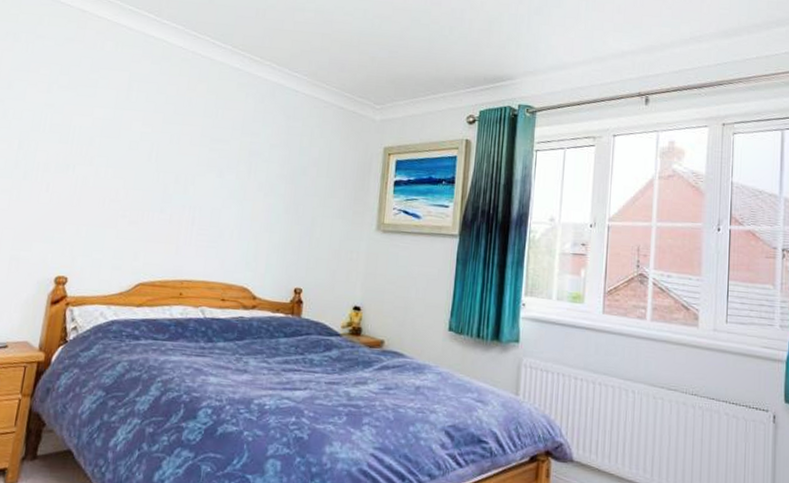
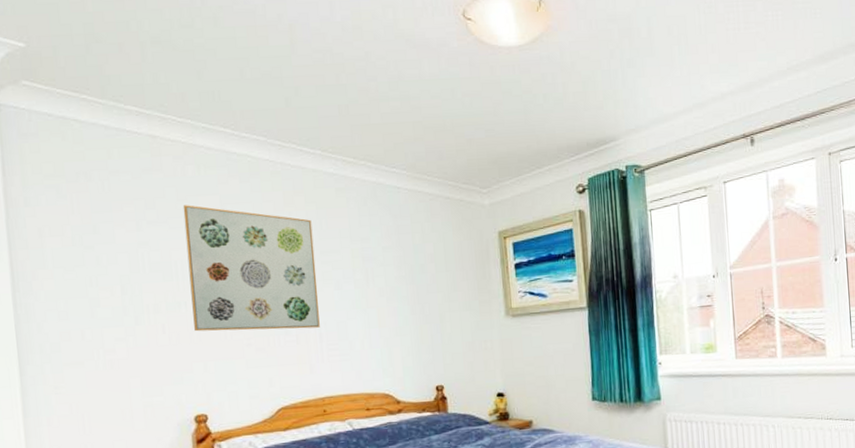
wall art: none [76,76,209,211] -> present [183,205,320,332]

